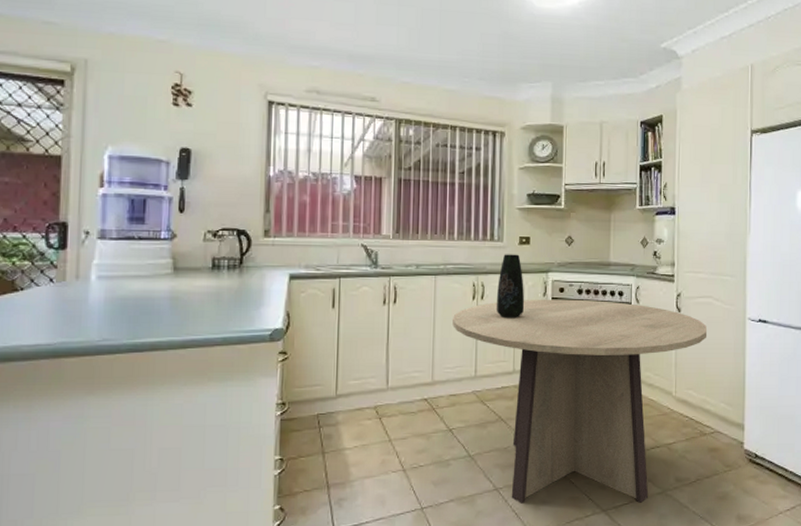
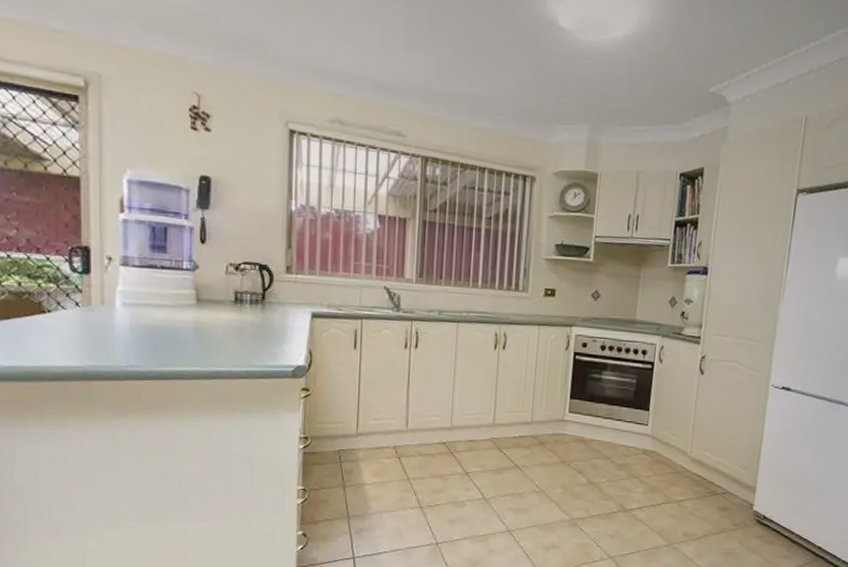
dining table: present [453,299,708,504] -> none [473,352,729,553]
vase: present [496,254,525,319] -> none [517,305,547,371]

